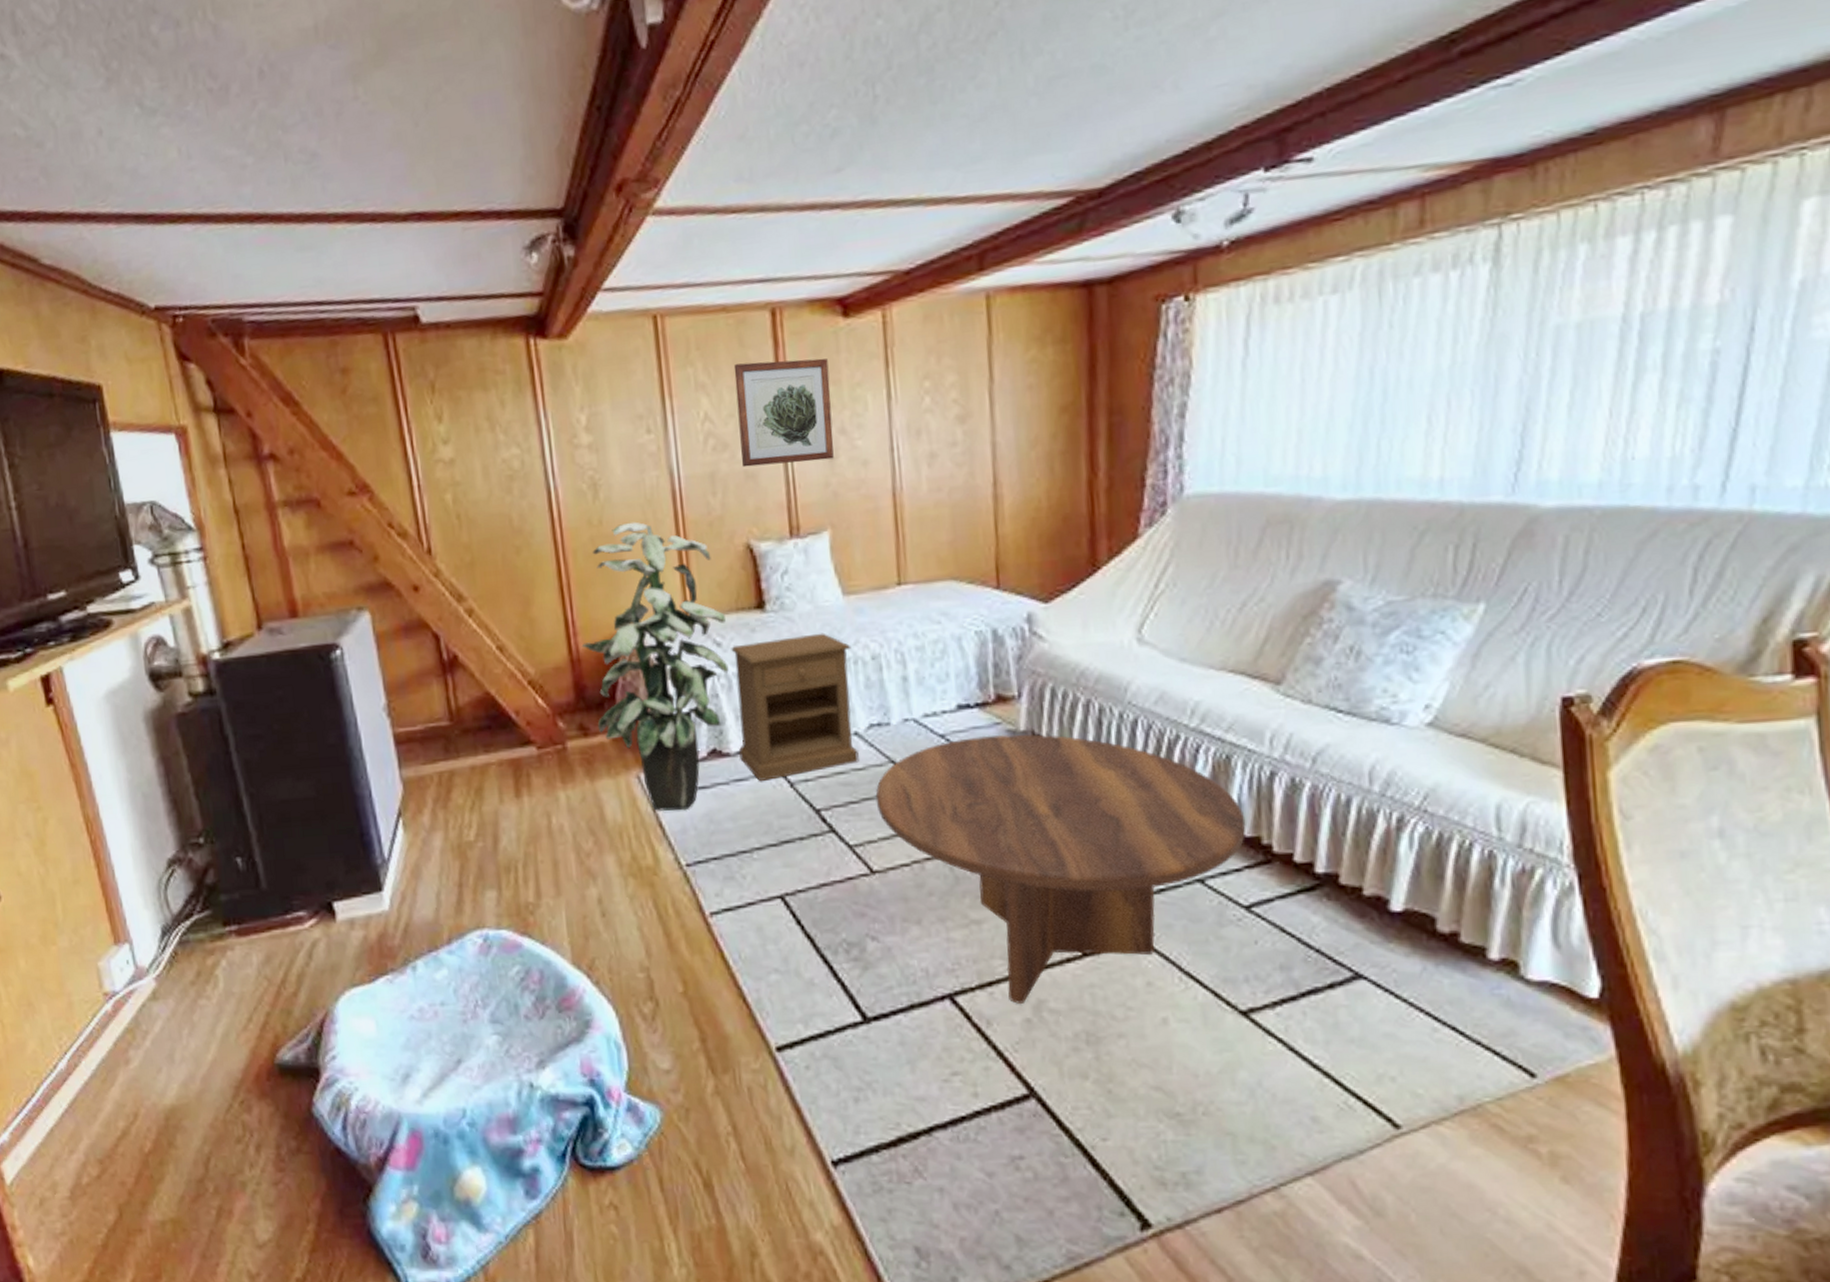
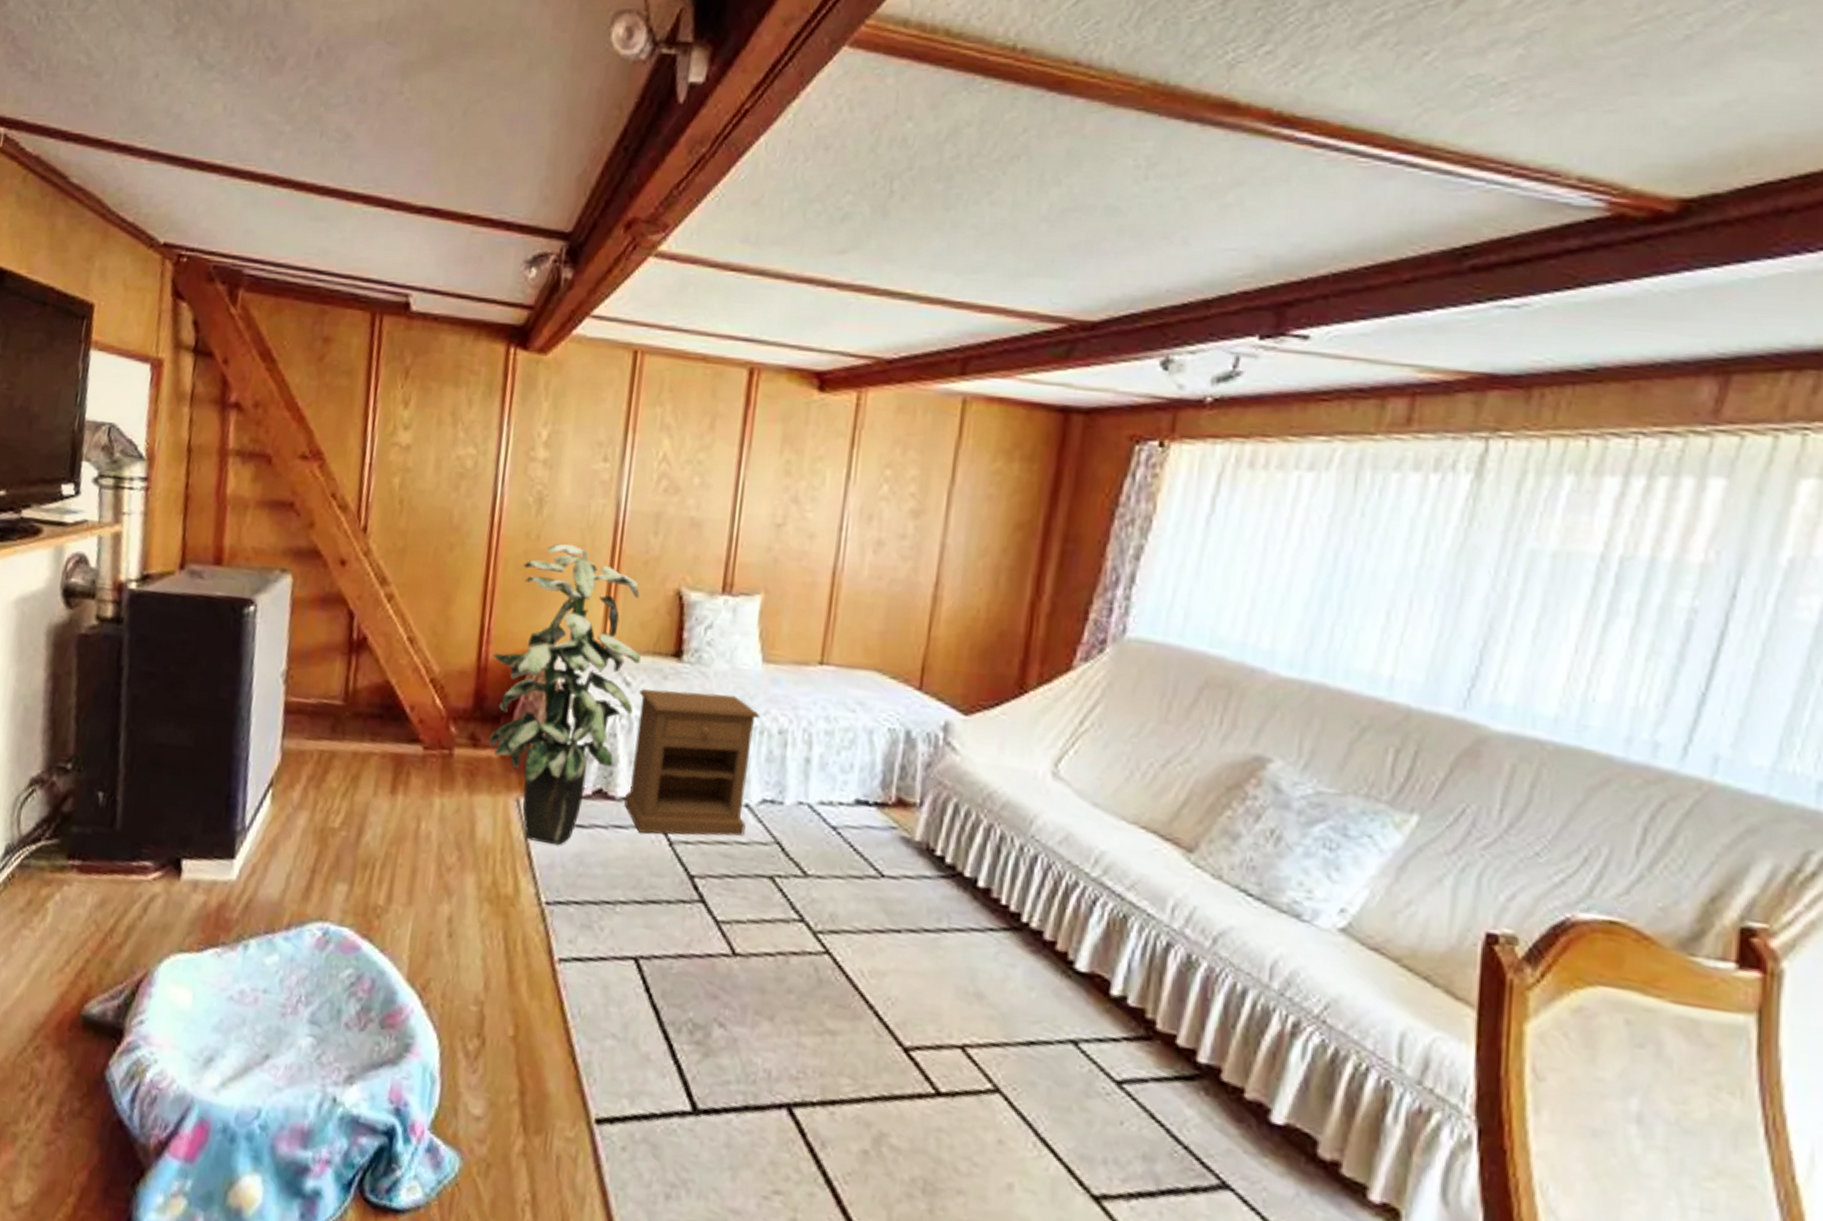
wall art: present [733,358,834,468] -> none [689,414,795,525]
coffee table: present [875,734,1246,1004] -> none [752,835,1133,1132]

